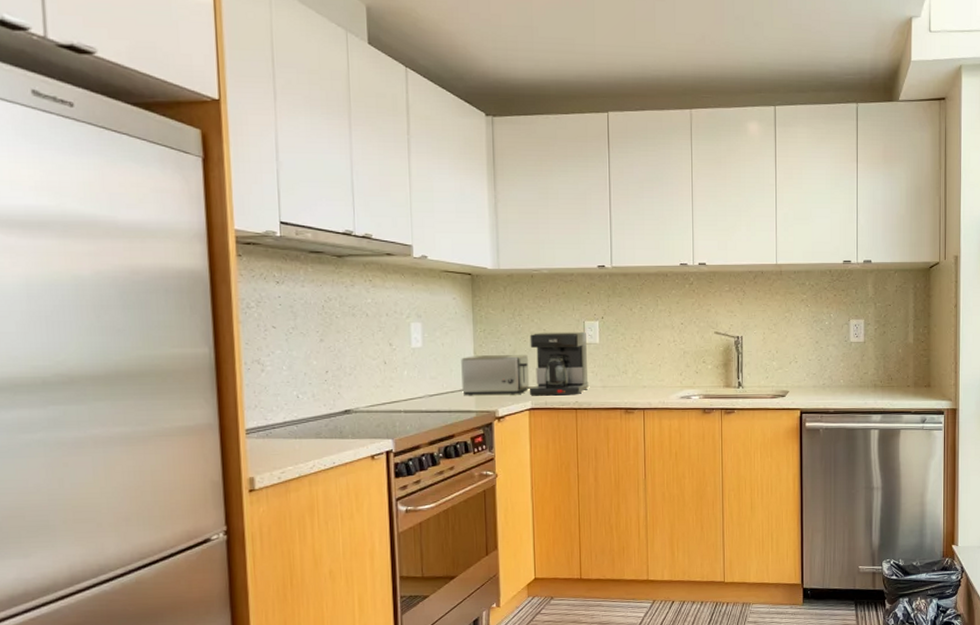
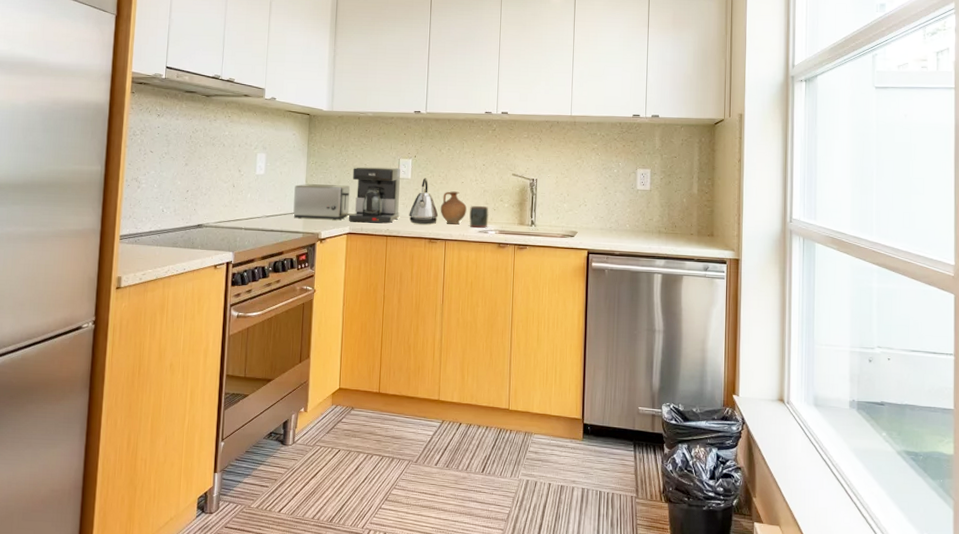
kettle: none [600,341,634,395] -> present [409,177,439,225]
ceramic jug: none [635,355,666,392] -> present [440,191,467,225]
mug: none [669,370,691,393] -> present [469,206,489,228]

